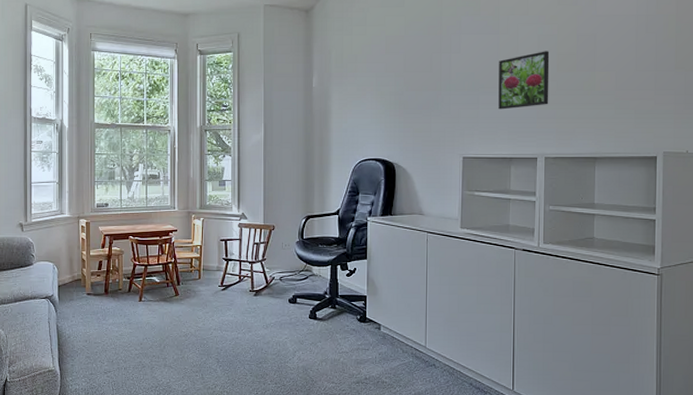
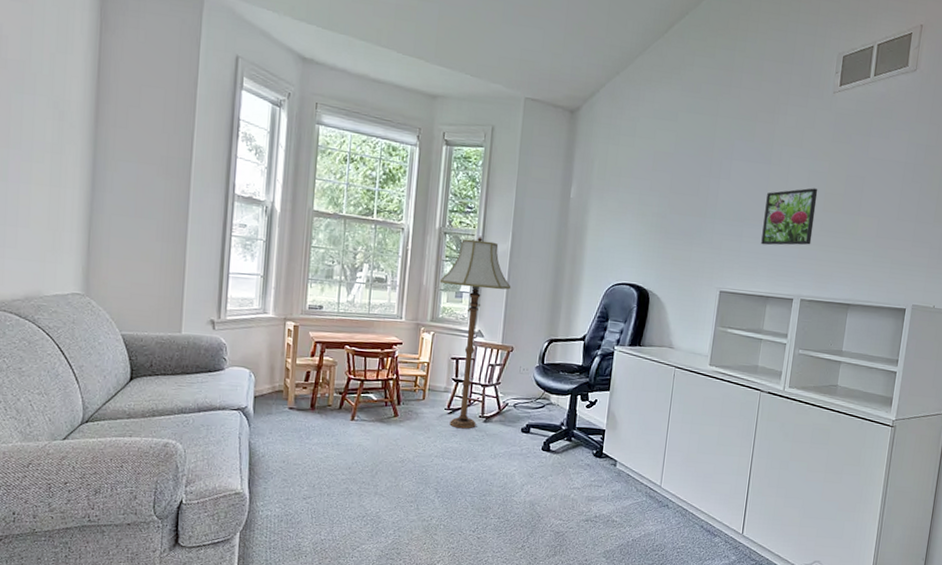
floor lamp: none [204,129,268,303] -> present [439,235,511,429]

